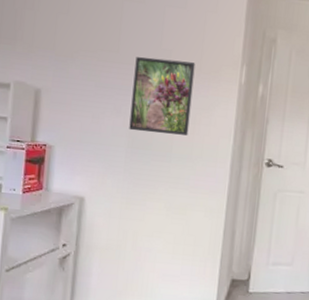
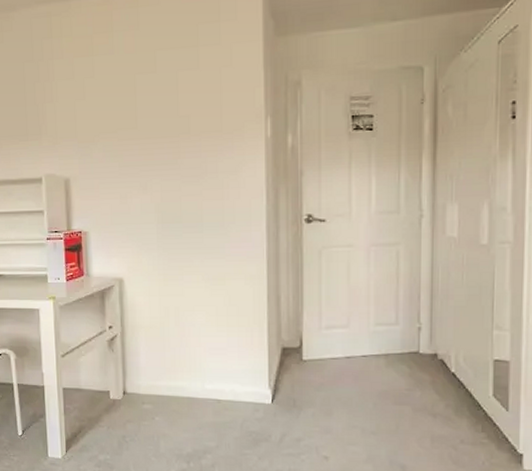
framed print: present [129,57,196,136] -> none [155,124,217,206]

